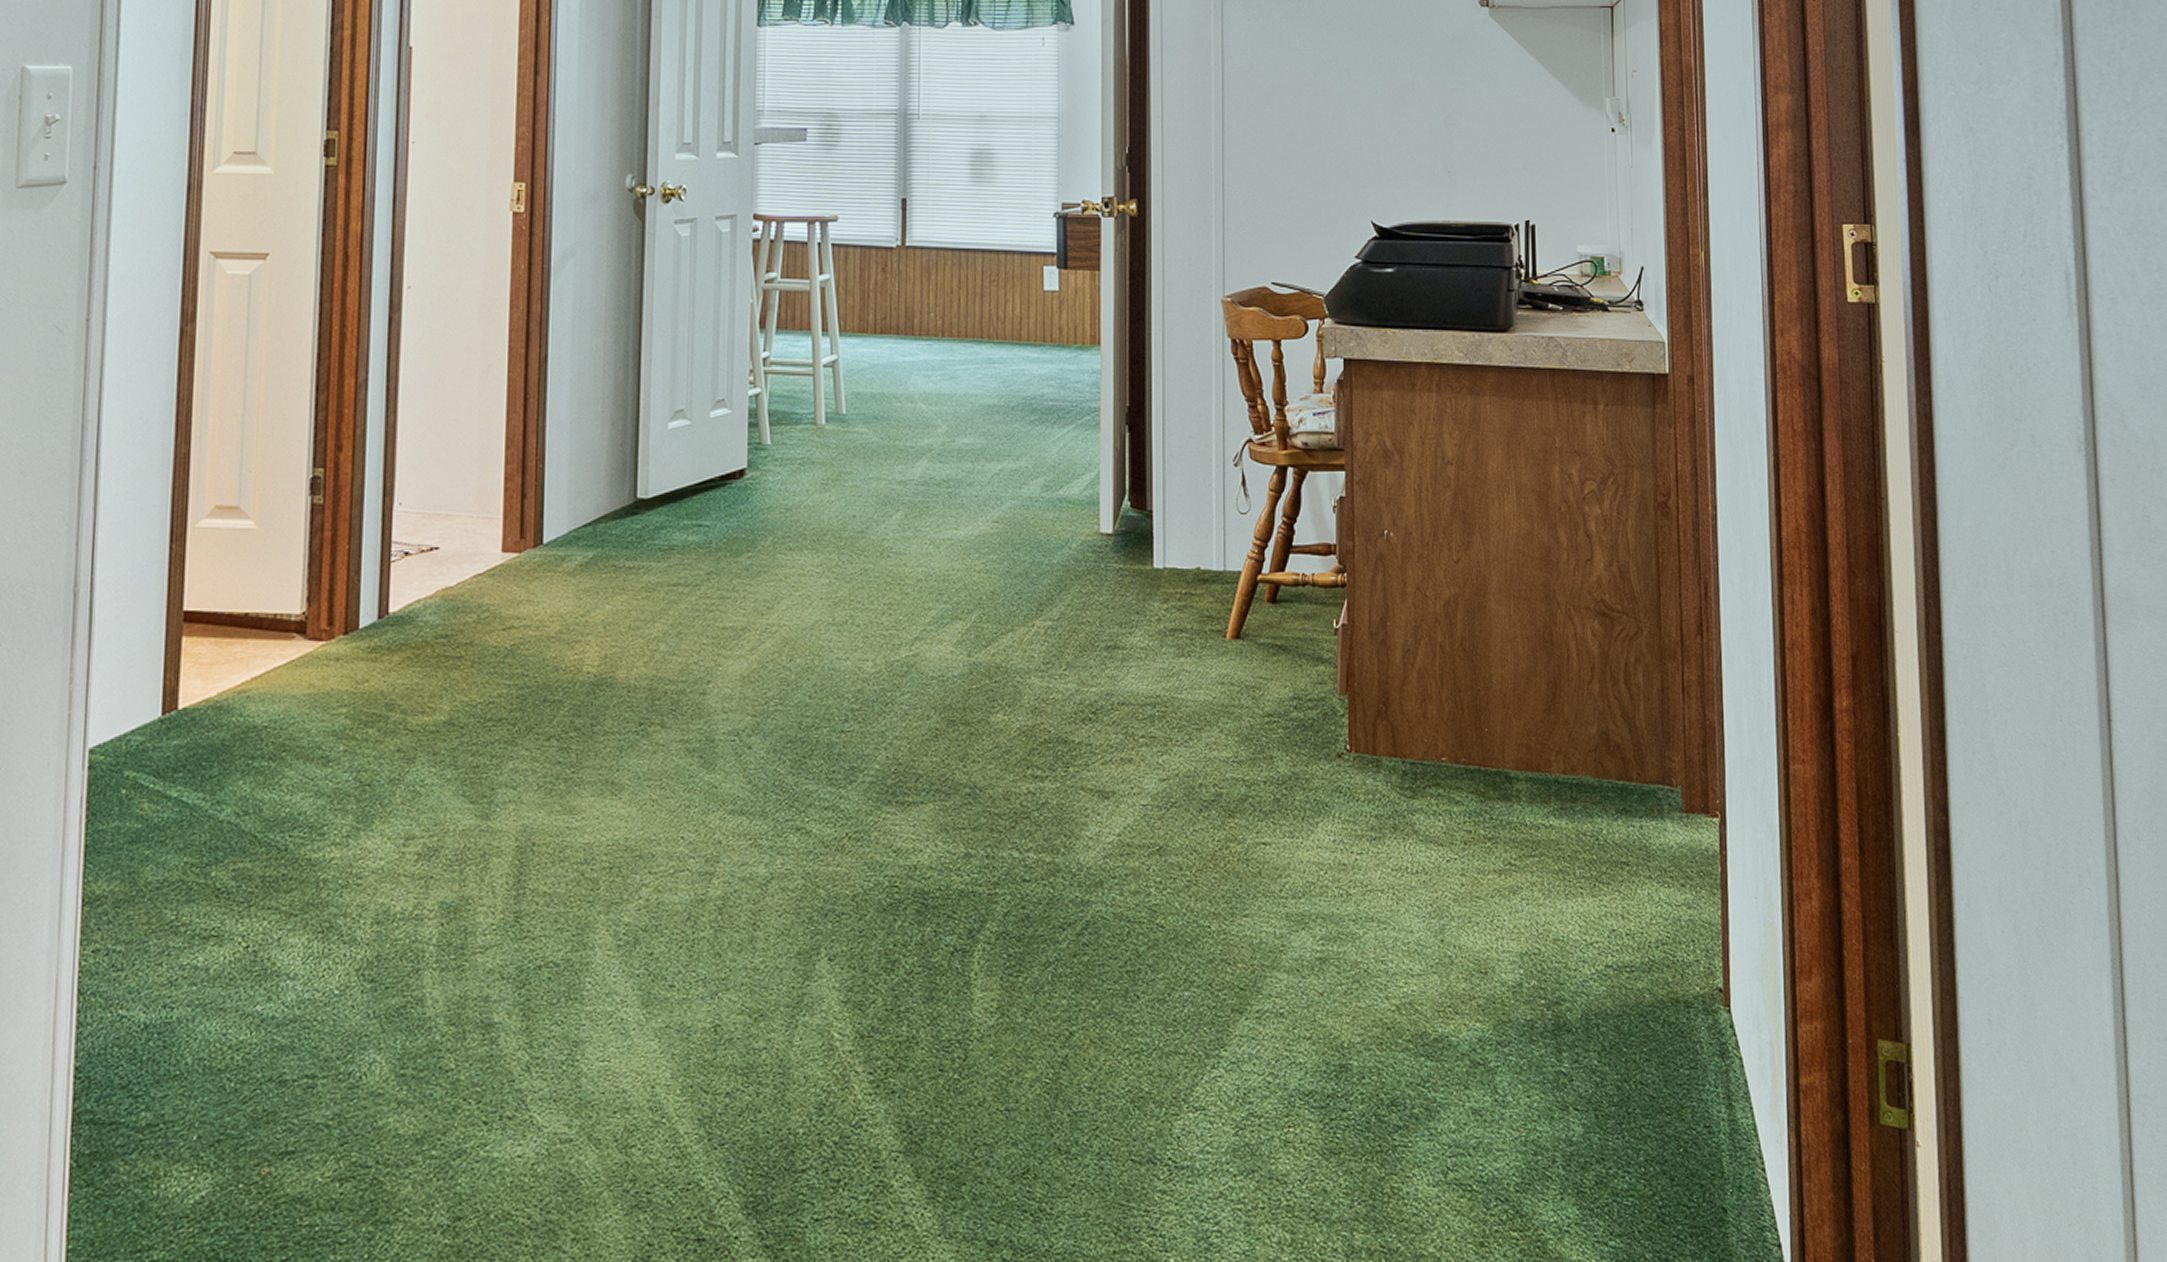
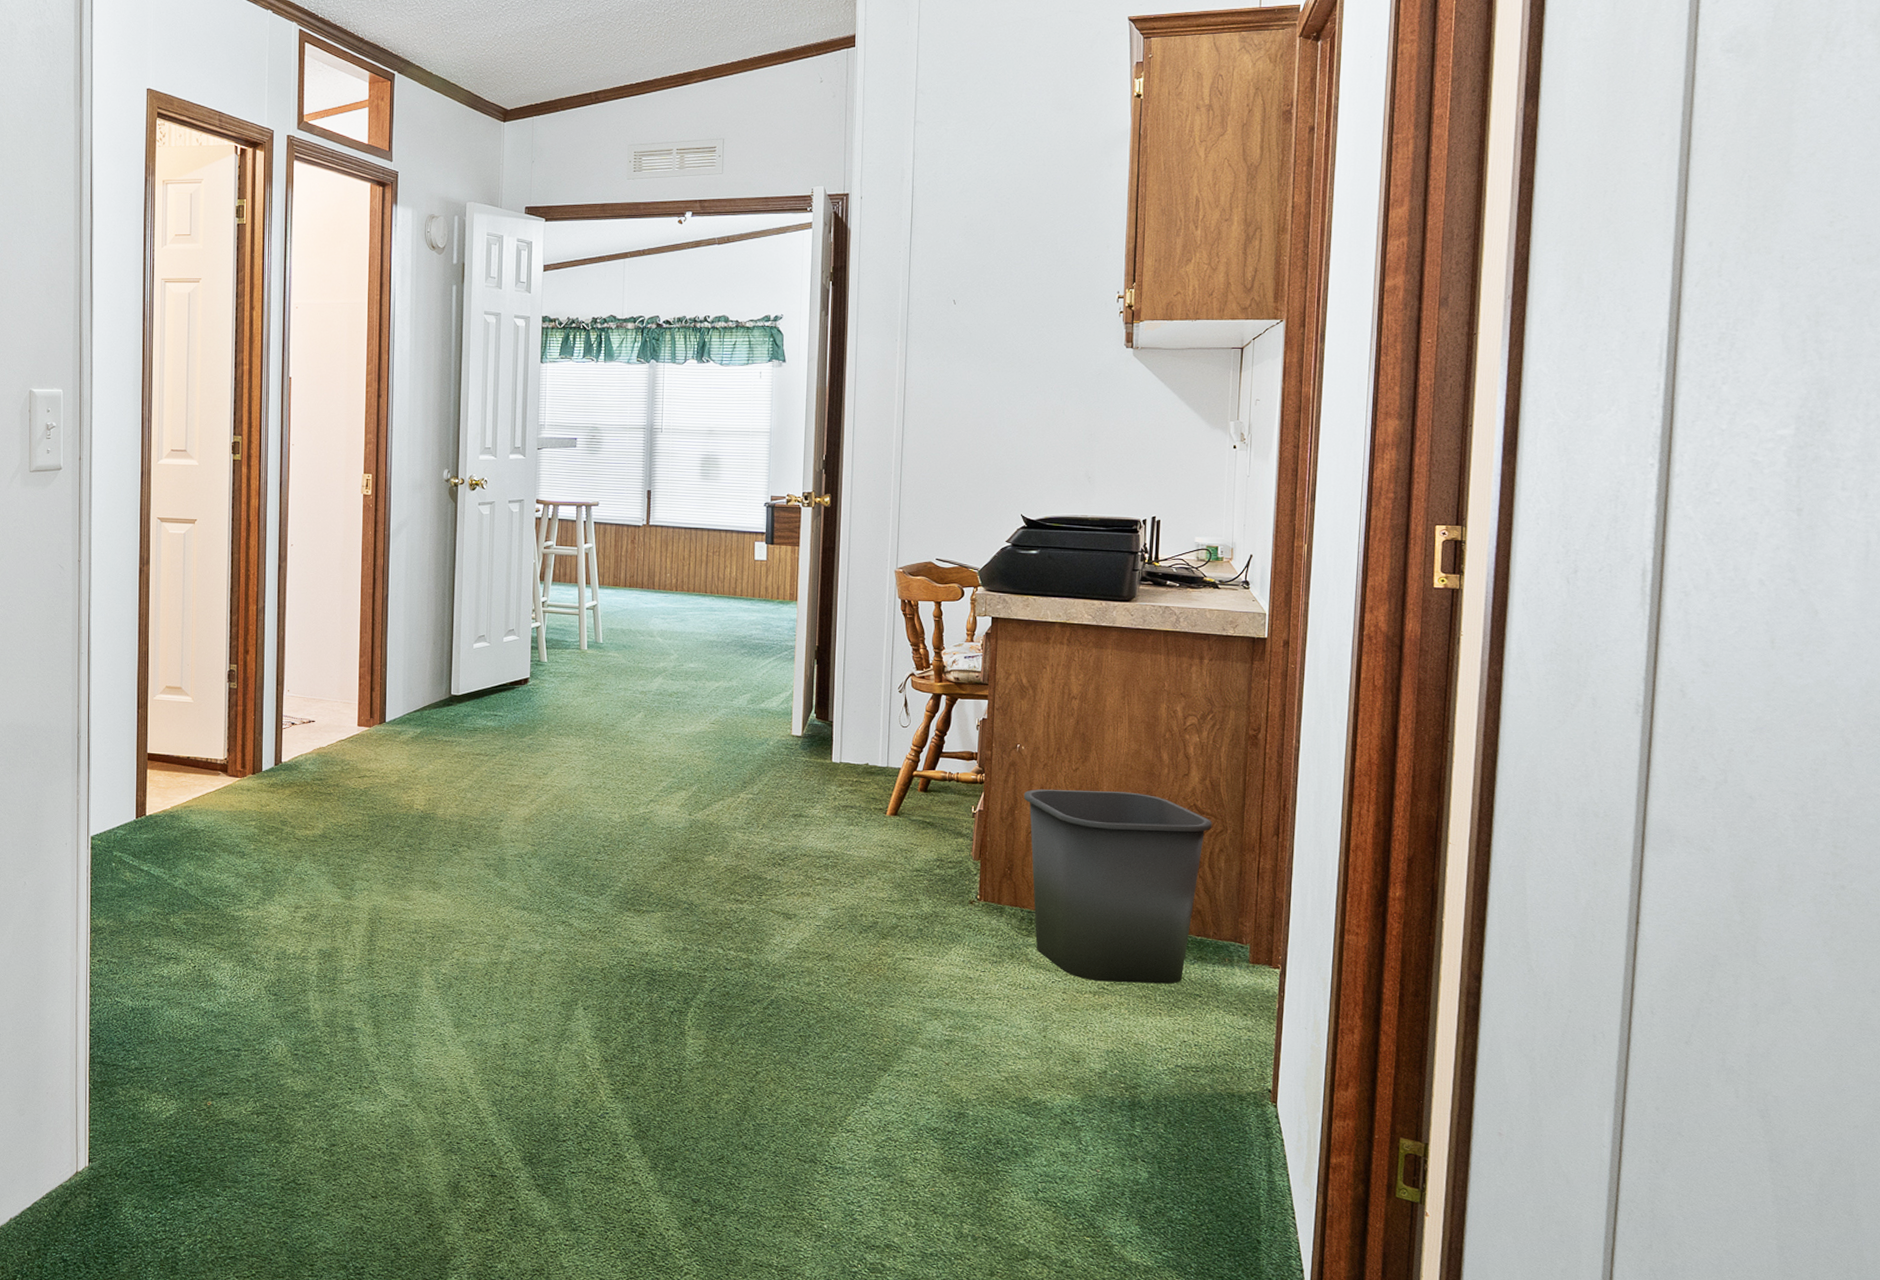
waste bin: none [1397,587,1625,855] -> present [1024,789,1212,984]

